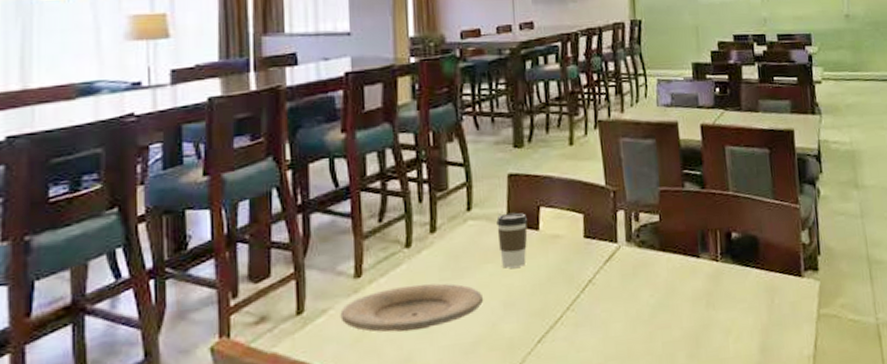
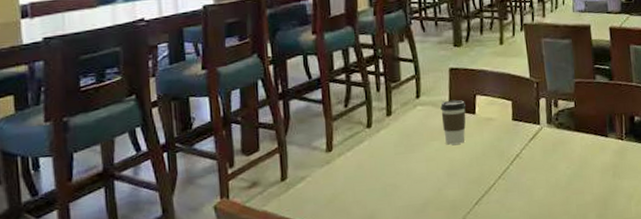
plate: present [340,283,484,333] -> none [316,156,431,196]

